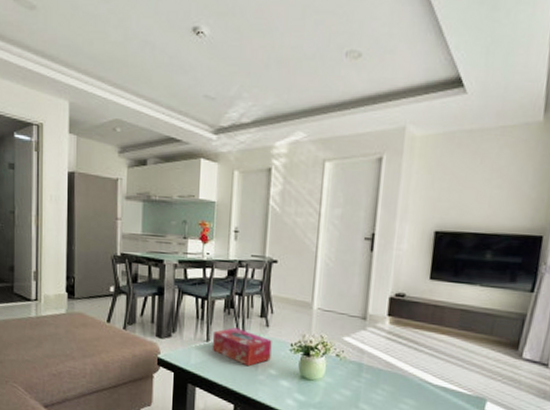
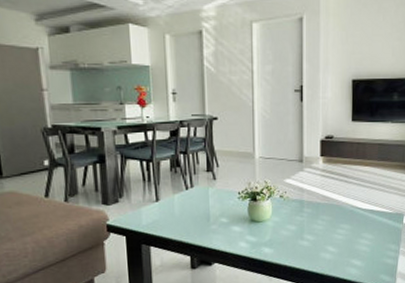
tissue box: present [212,327,272,367] -> none [161,185,221,219]

